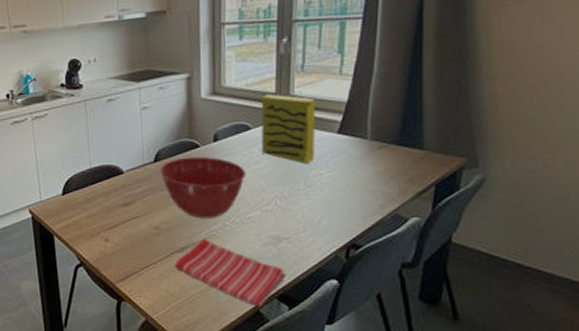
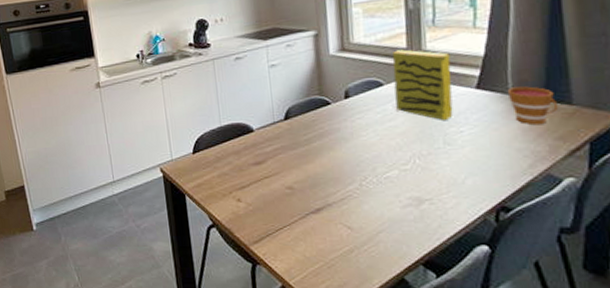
mixing bowl: present [160,156,246,219] -> none [290,113,381,179]
dish towel: present [174,239,286,307] -> none [310,200,431,274]
cup: none [366,131,411,169] -> present [507,86,559,125]

